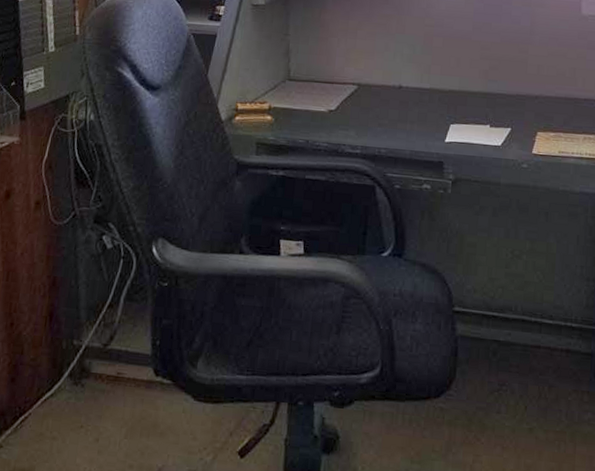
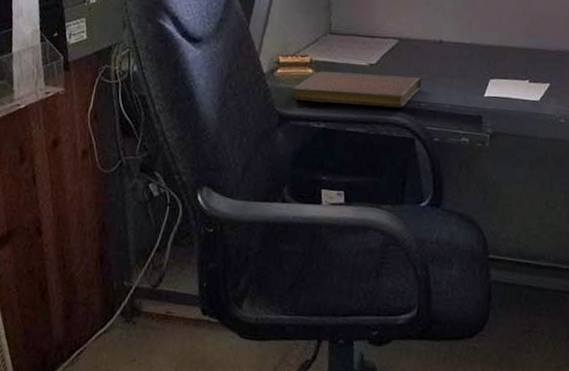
notebook: none [253,118,382,154] -> present [294,71,422,108]

